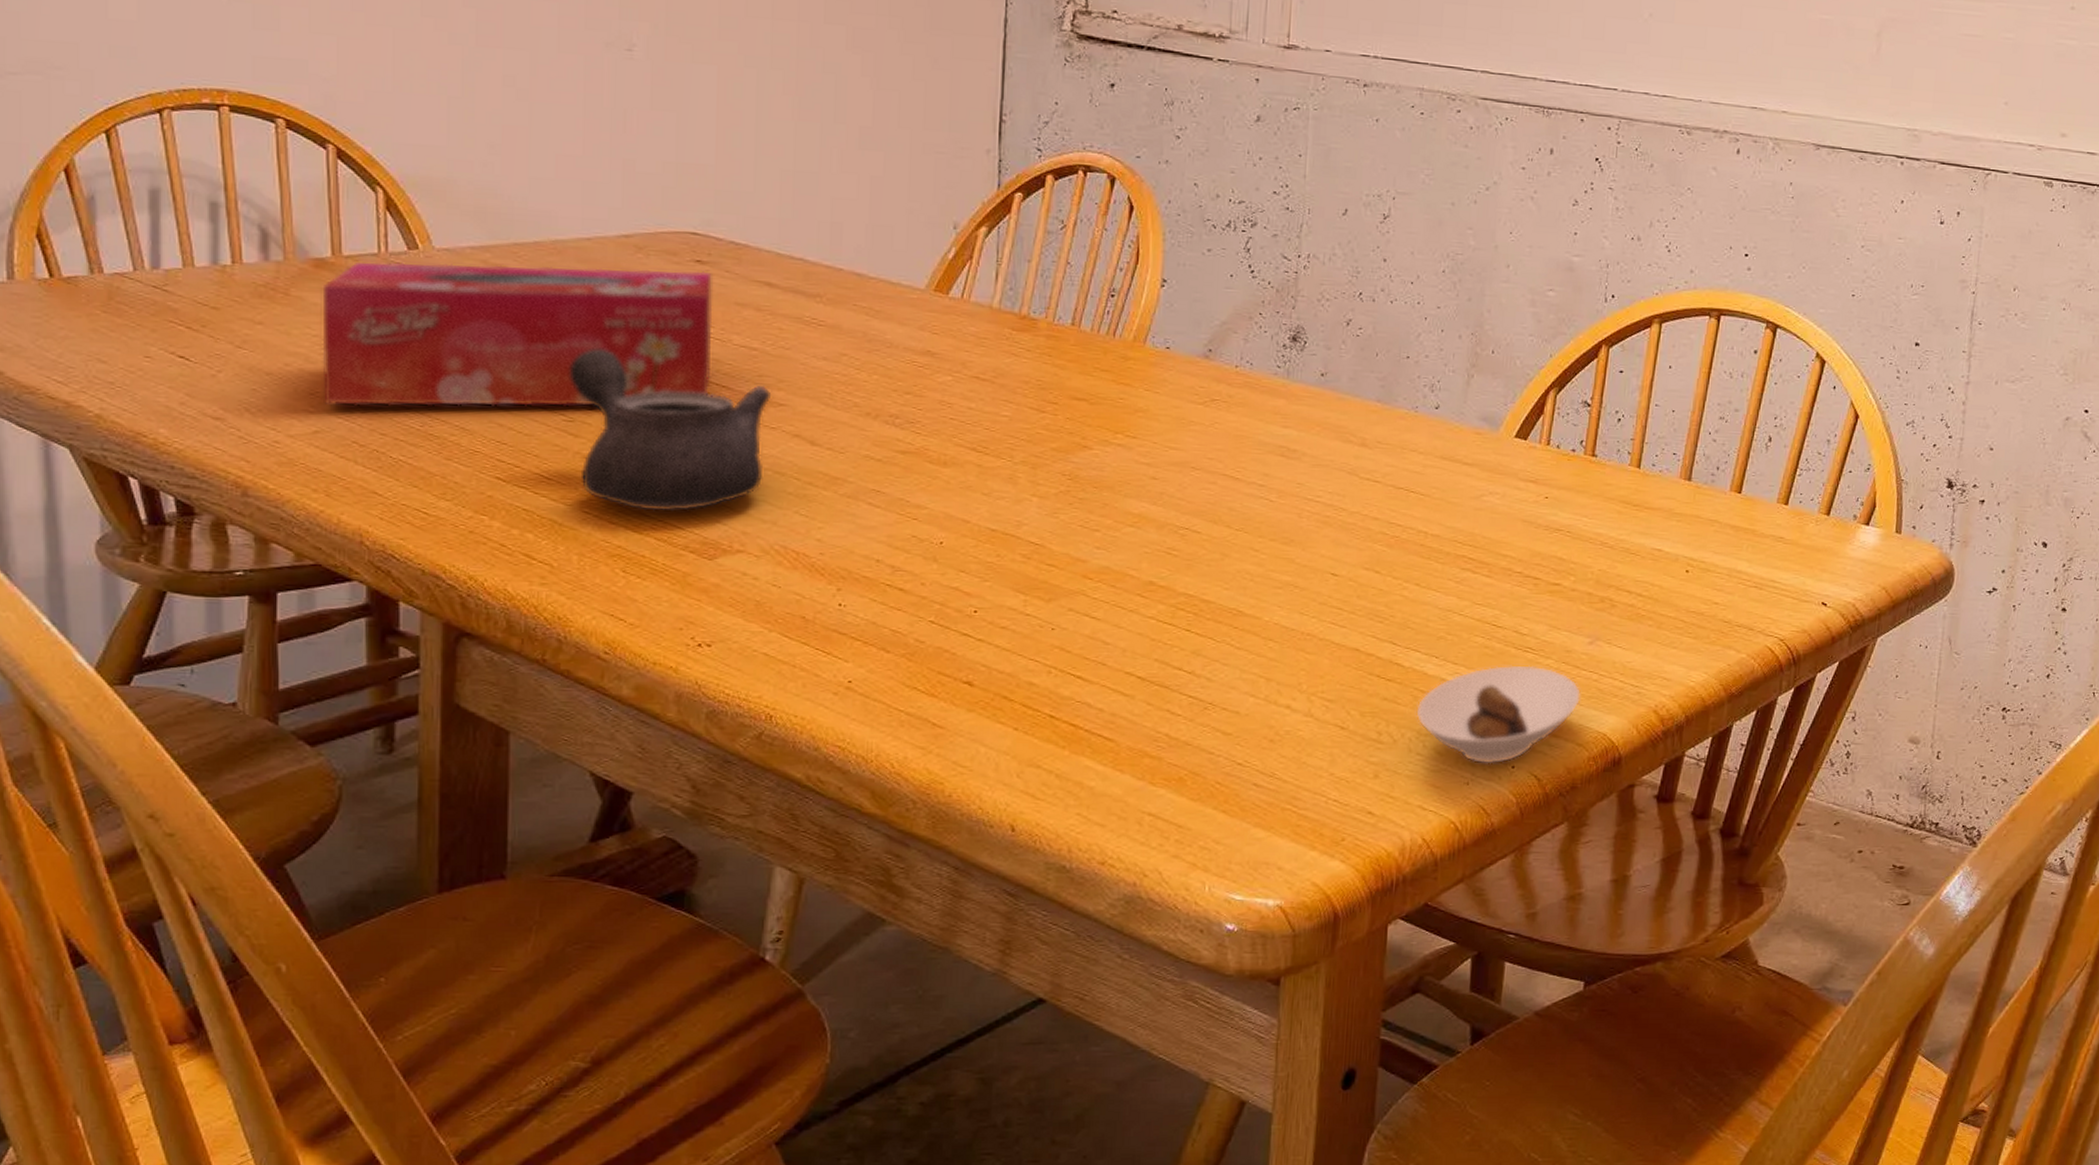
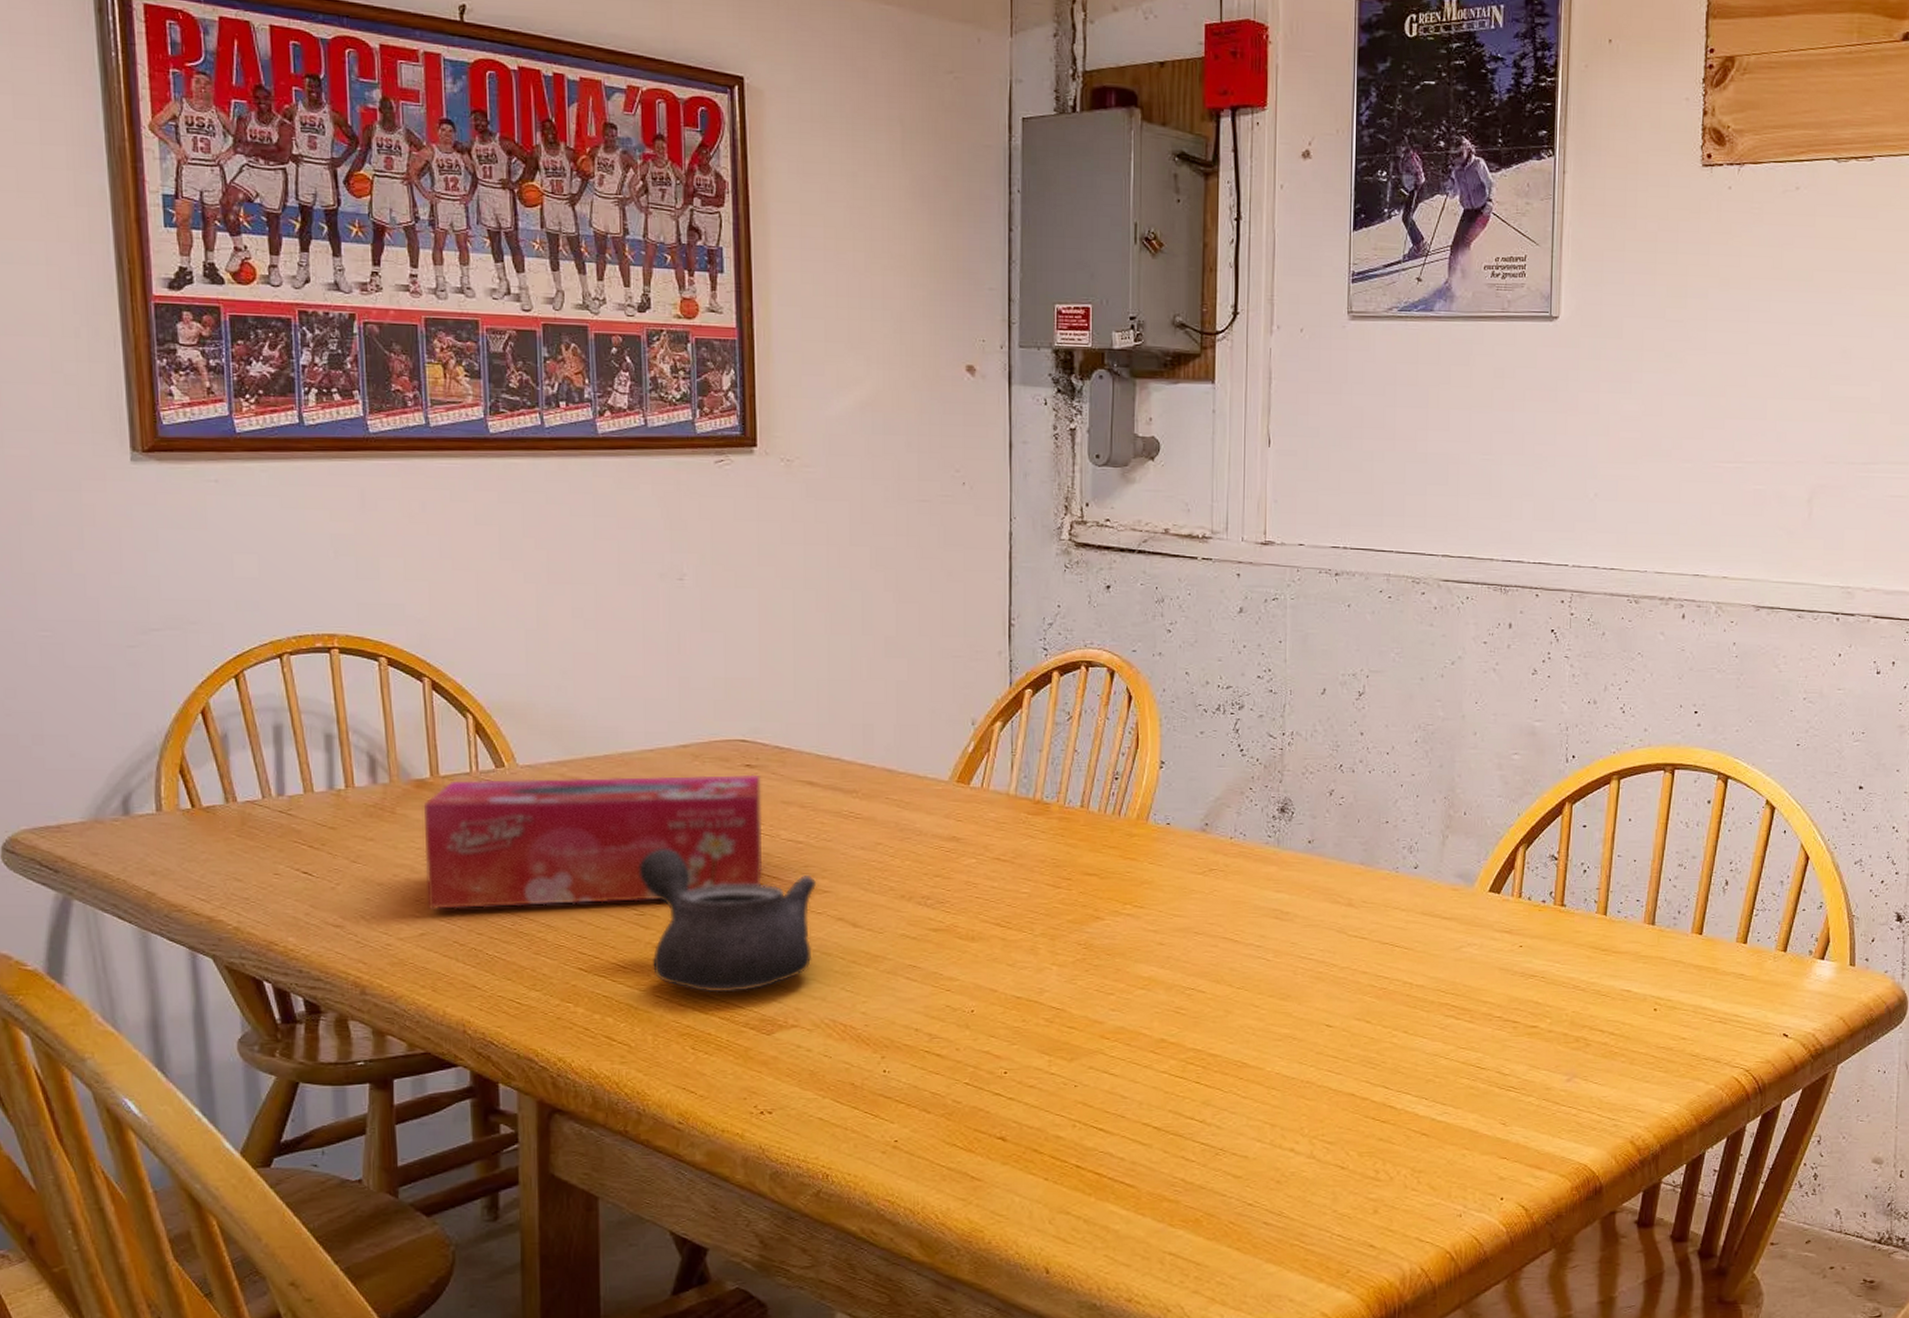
saucer: present [1416,665,1581,764] -> none [1410,1103,1561,1197]

